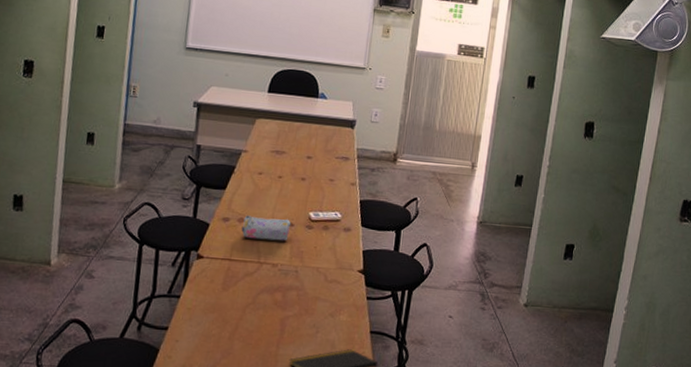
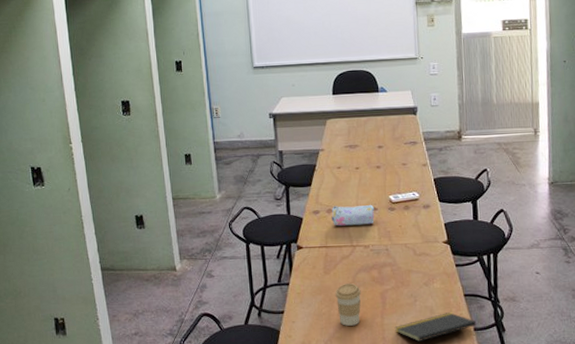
coffee cup: none [229,304,260,353] -> present [335,283,361,326]

